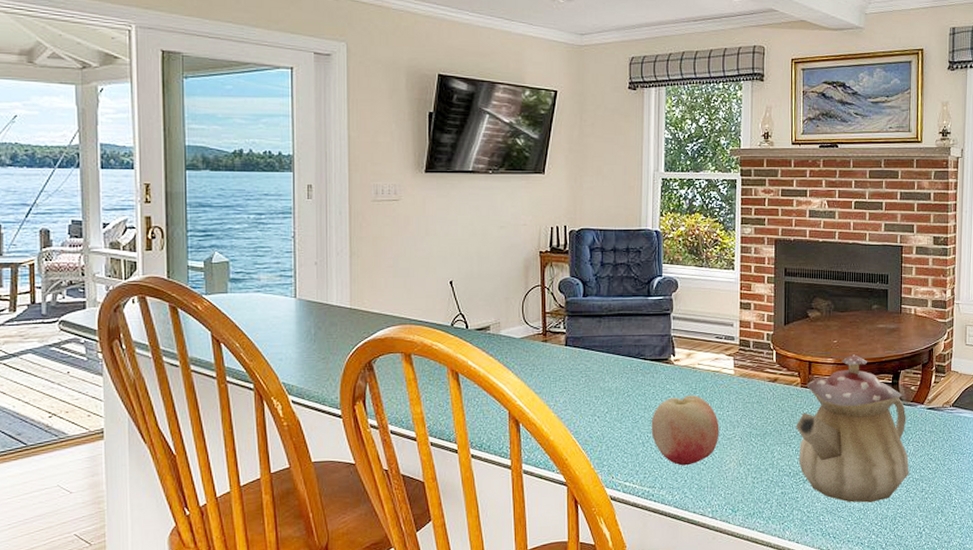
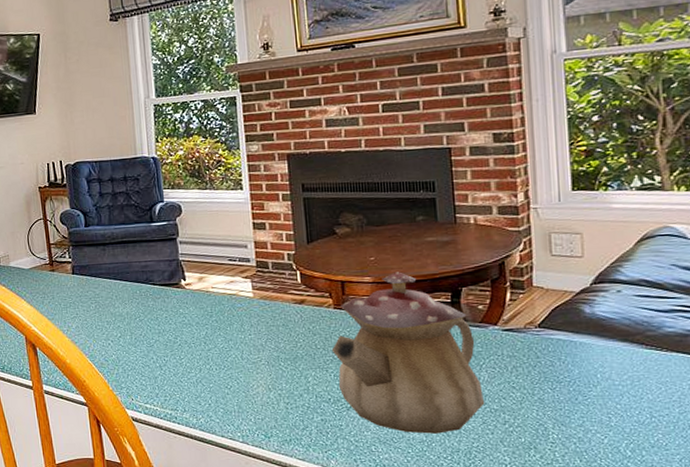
fruit: present [651,395,720,466] -> none [166,319,243,390]

